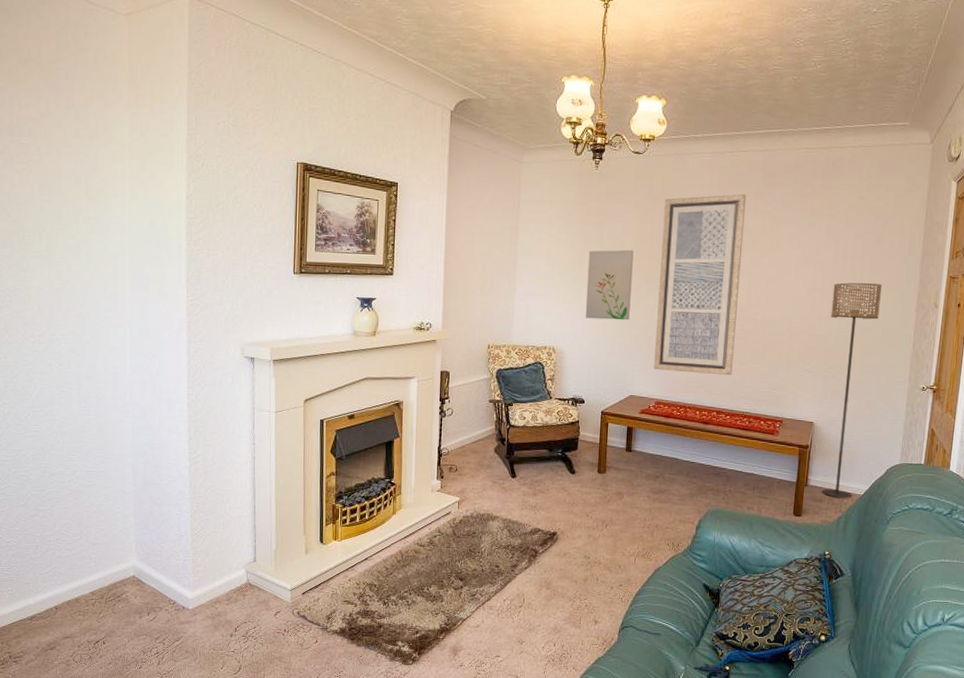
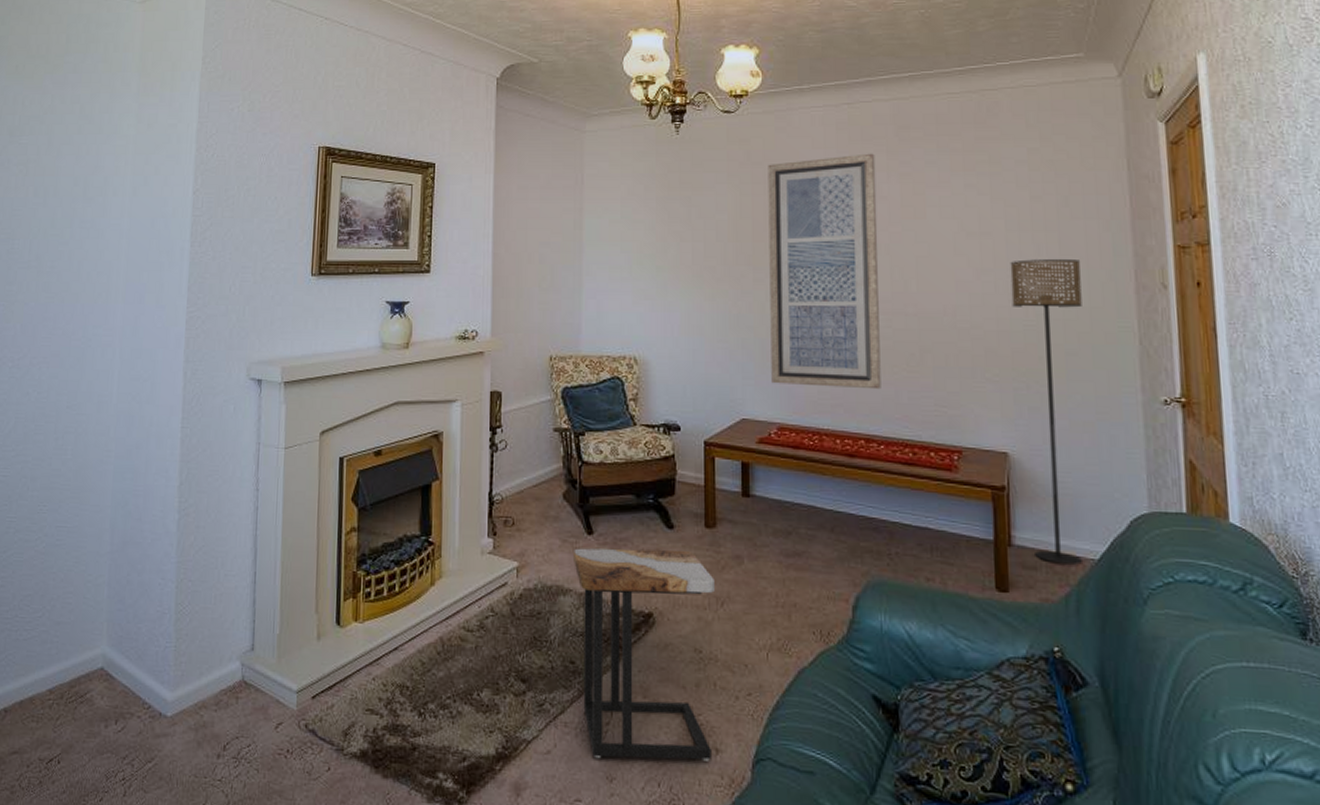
side table: none [500,487,602,630] -> present [572,548,715,761]
wall art: present [585,249,634,321] -> none [674,229,733,319]

